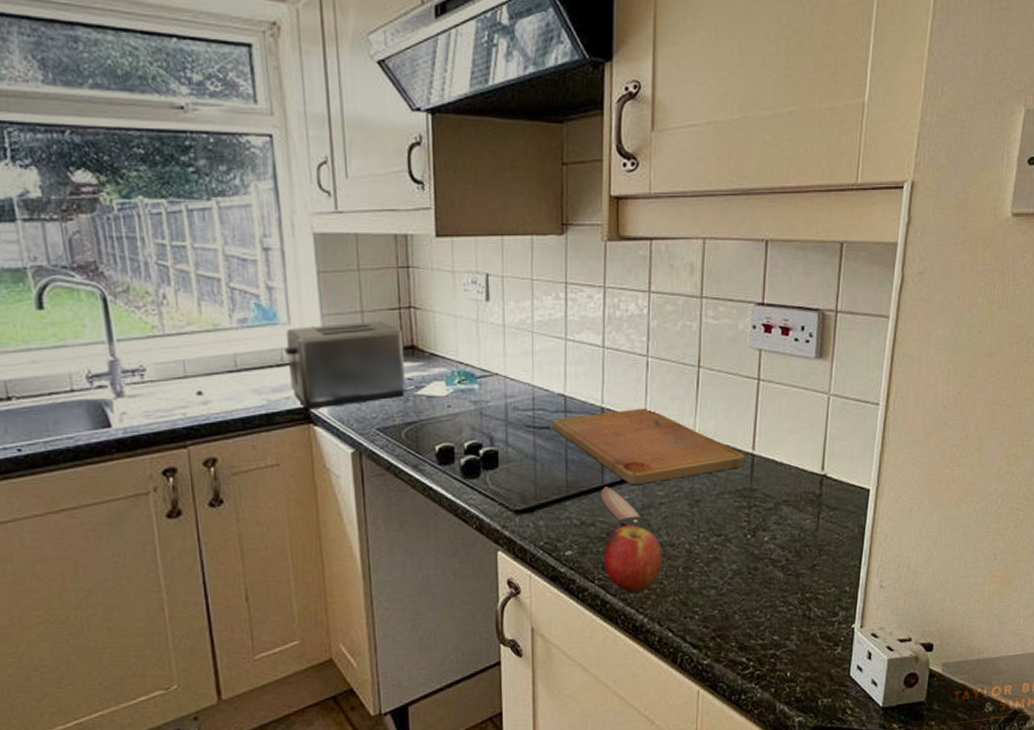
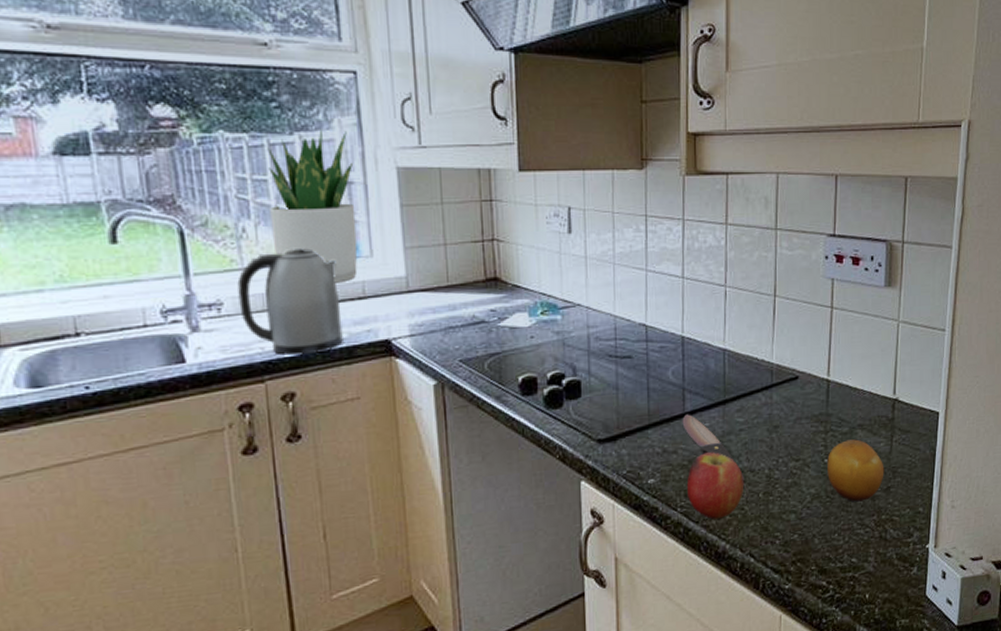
kettle: none [159,315,263,423] -> present [237,248,343,356]
planter: none [185,194,276,350] -> present [267,129,358,283]
toaster: present [285,320,406,410] -> none [367,253,489,343]
cutting board: present [553,408,745,485] -> none [635,336,821,412]
fruit: none [750,515,810,579] -> present [827,439,884,502]

